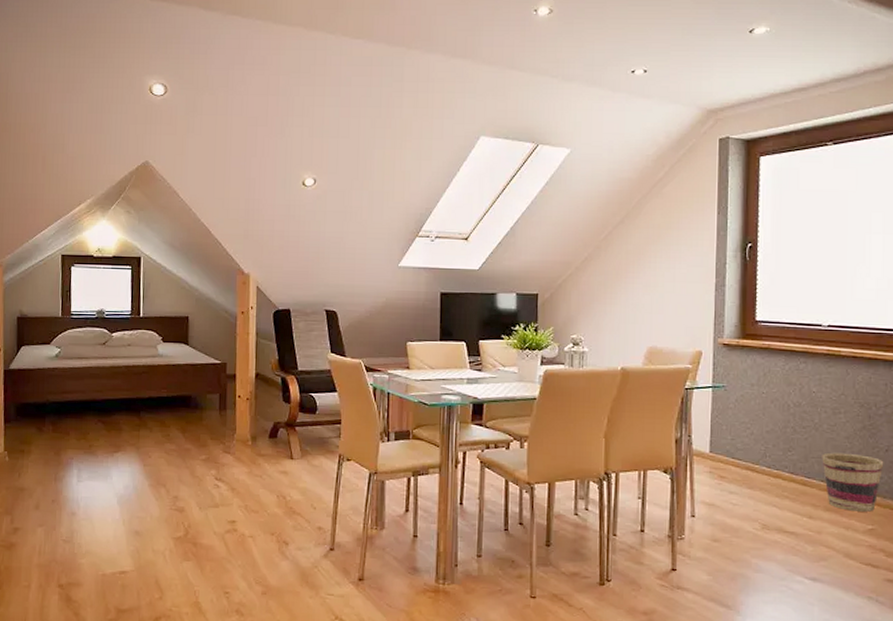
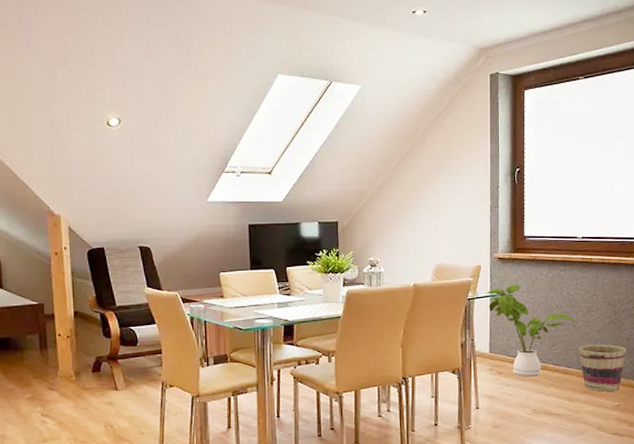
house plant: none [706,375,820,485] -> present [485,284,577,377]

